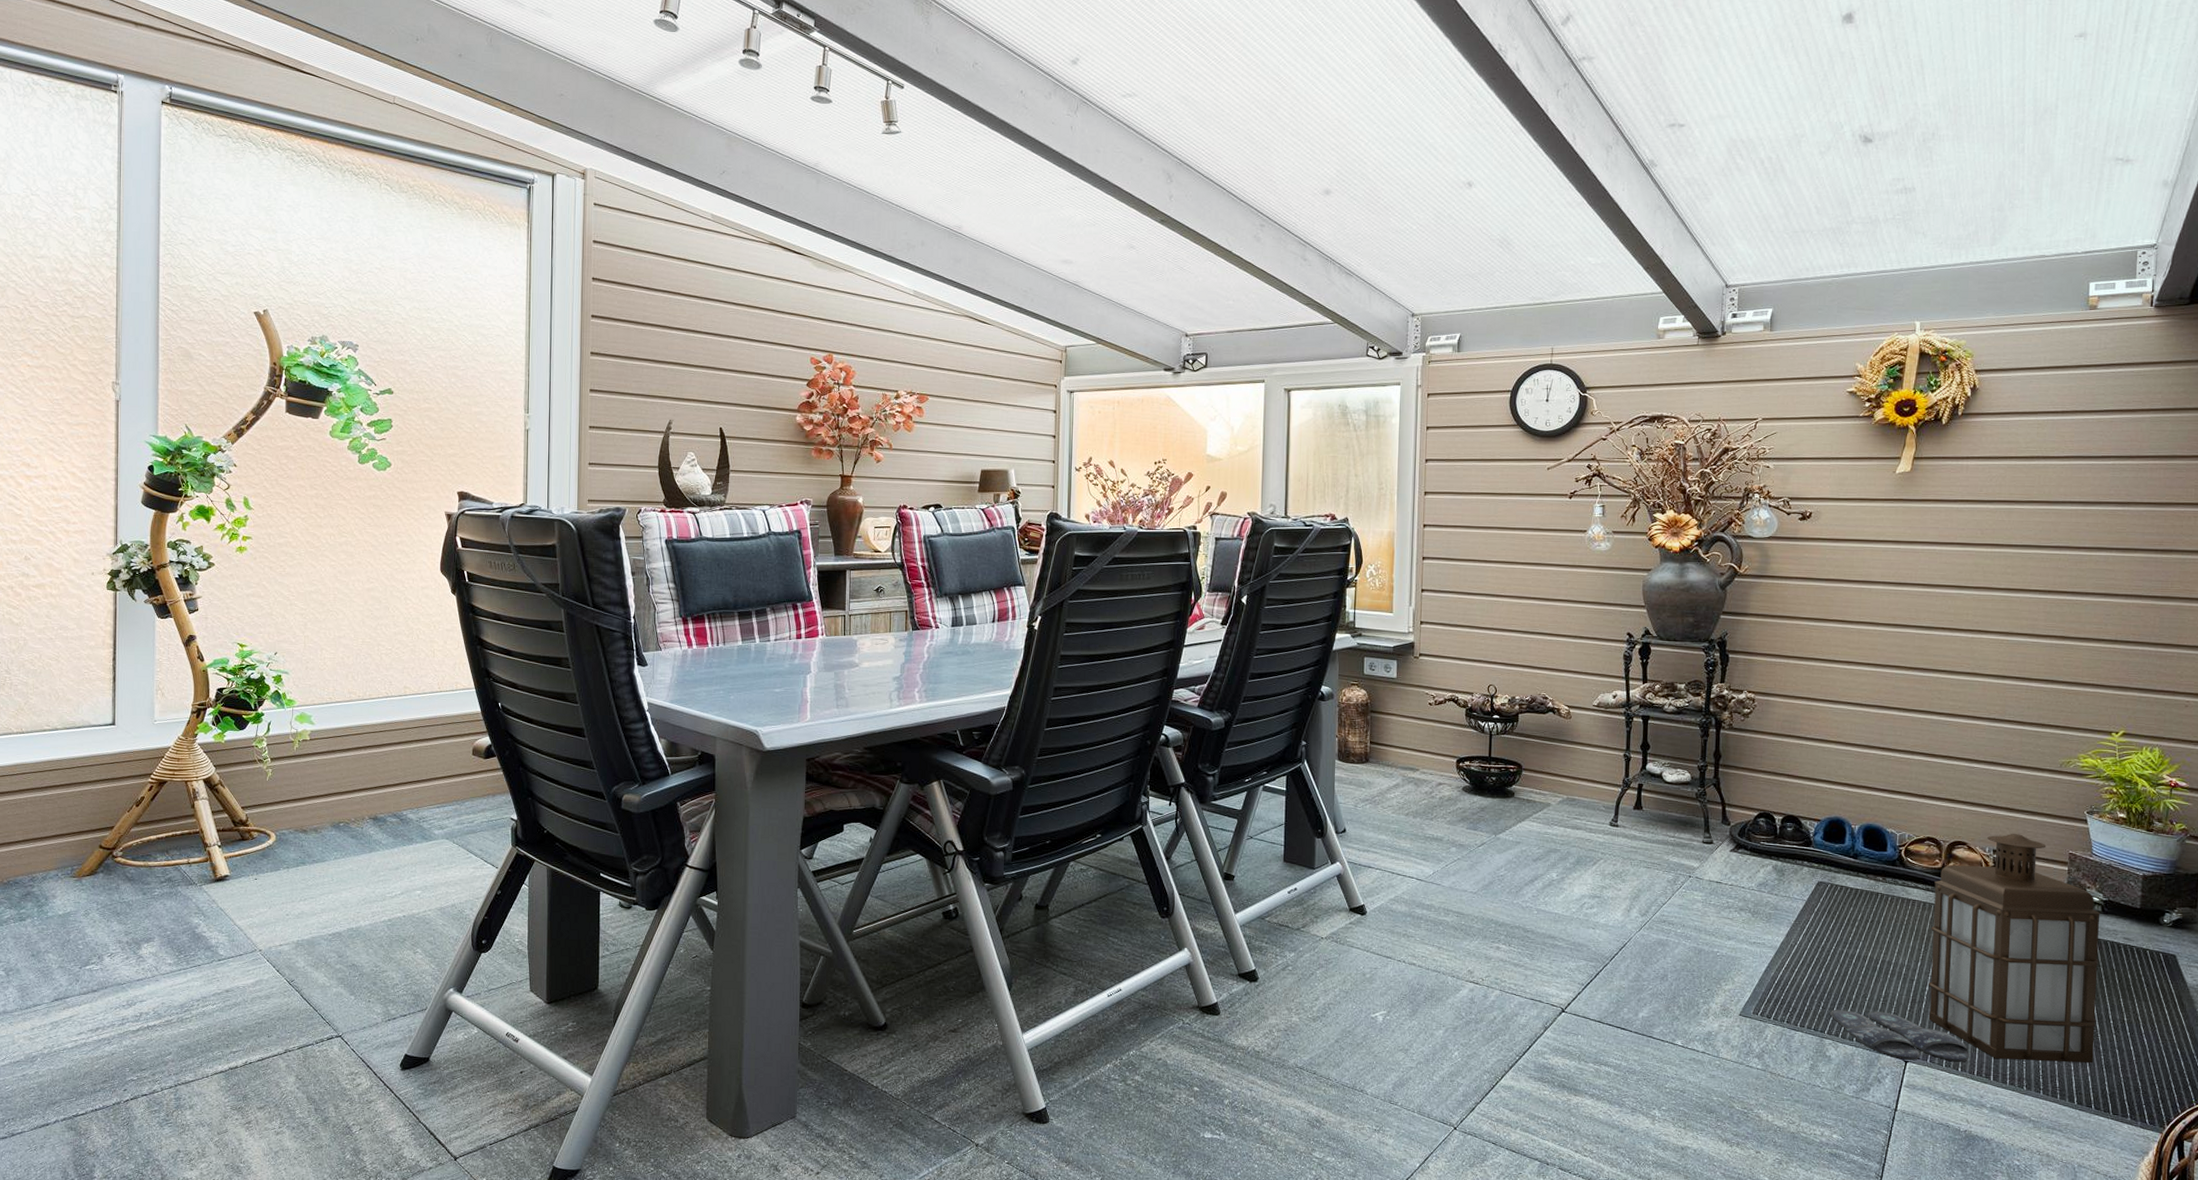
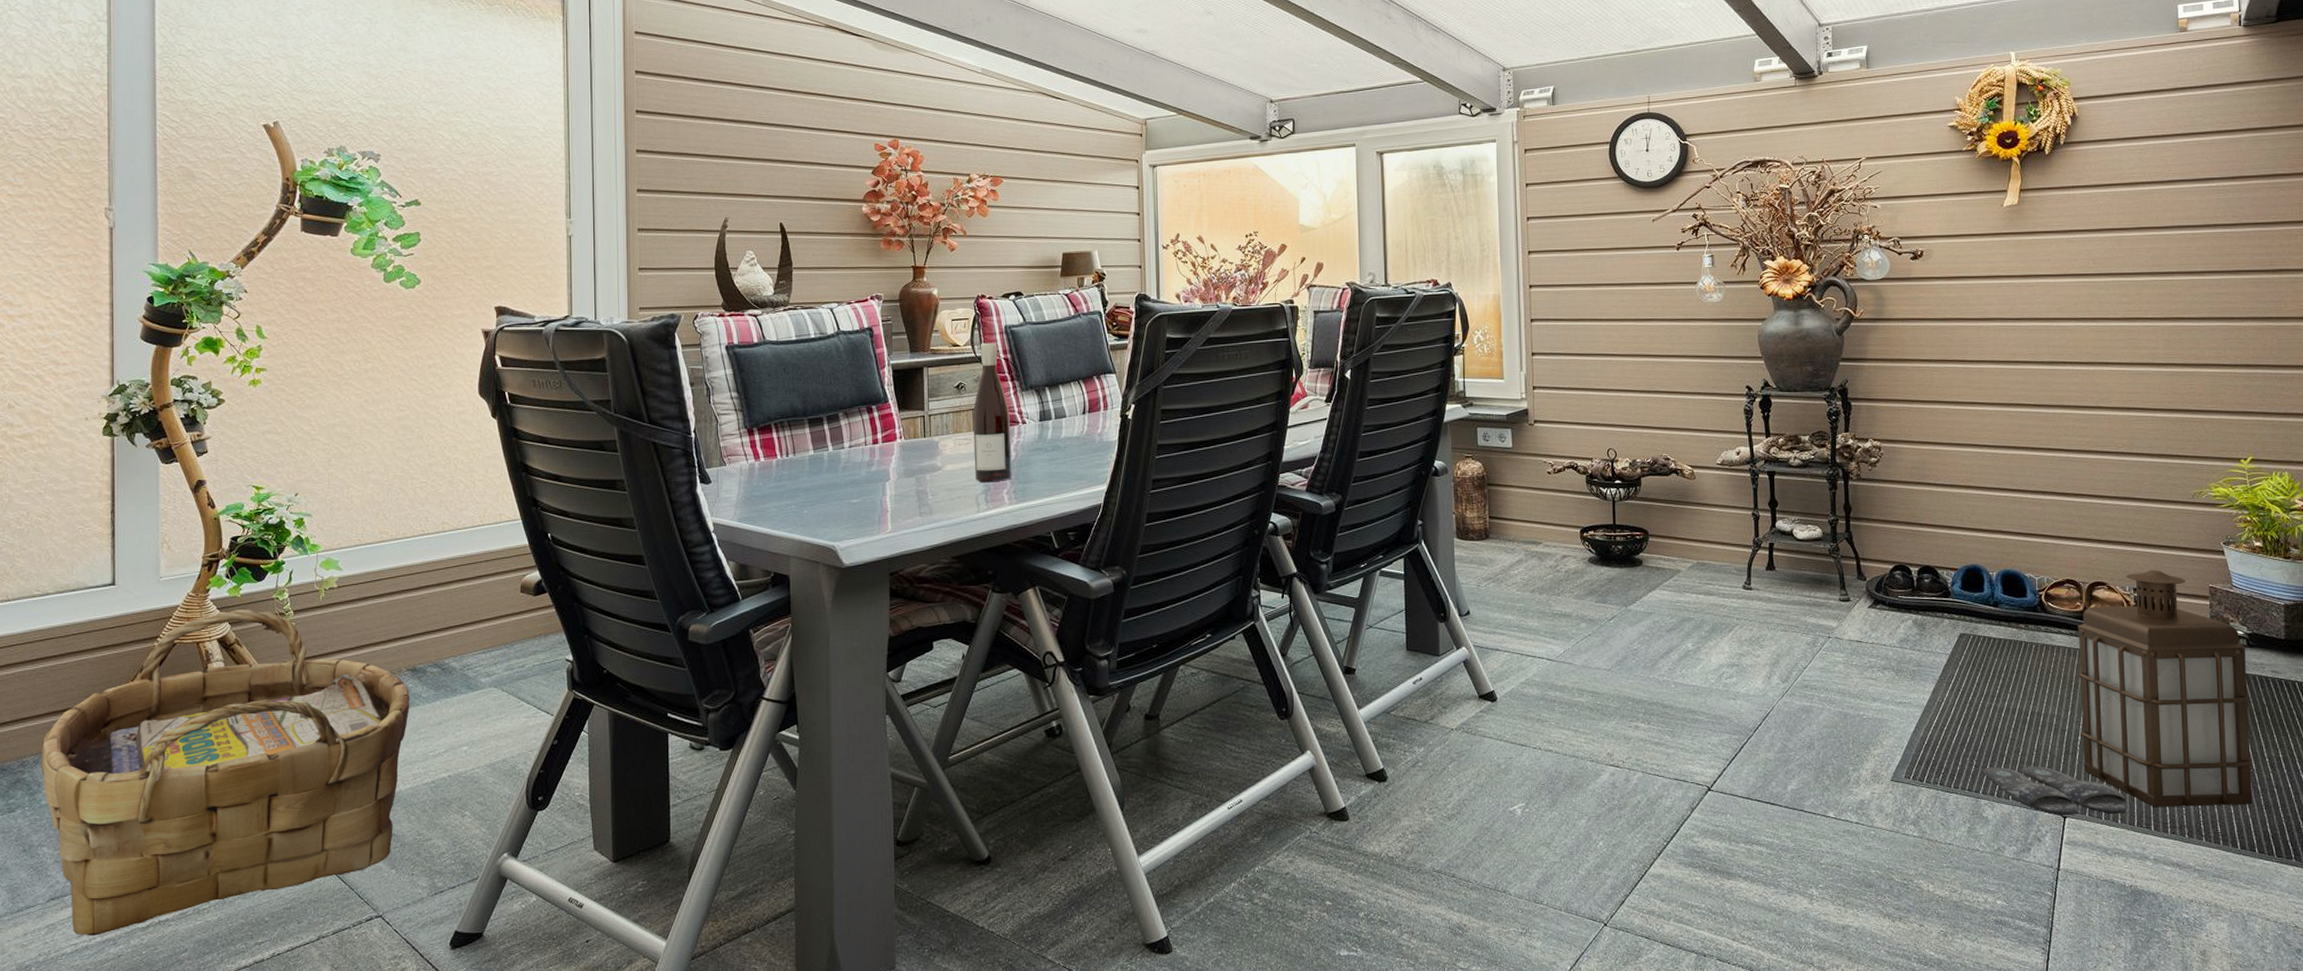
woven basket: none [48,754,371,1035] -> present [41,609,410,936]
bottle: none [889,550,925,680] -> present [973,342,1012,482]

